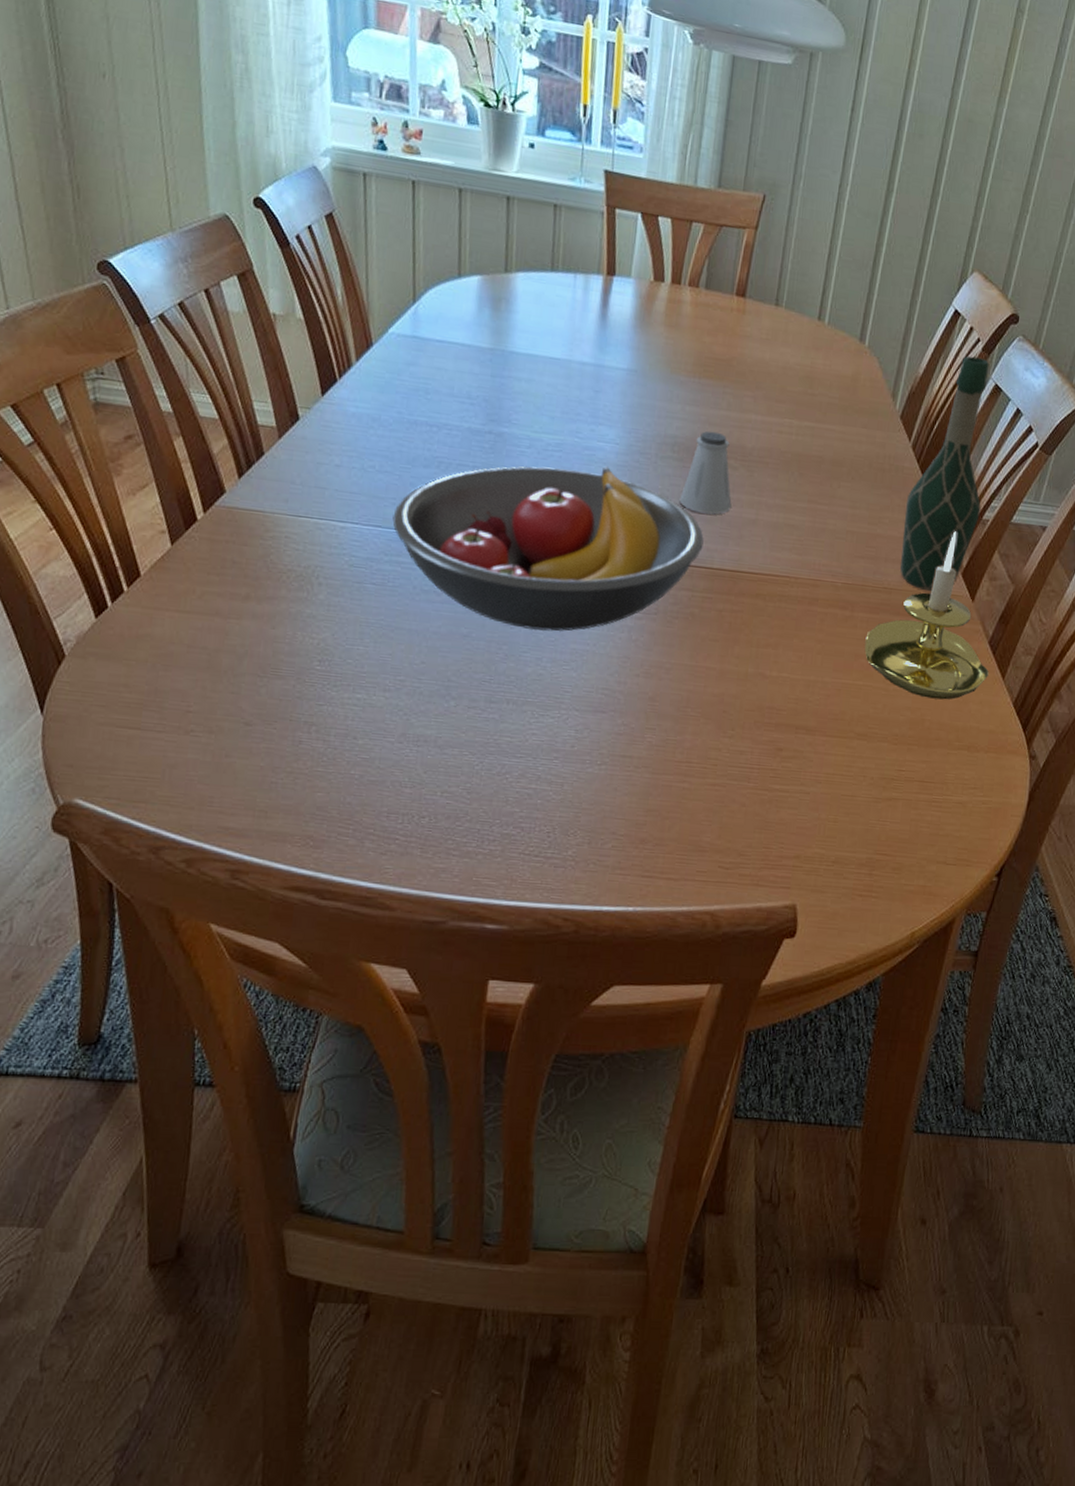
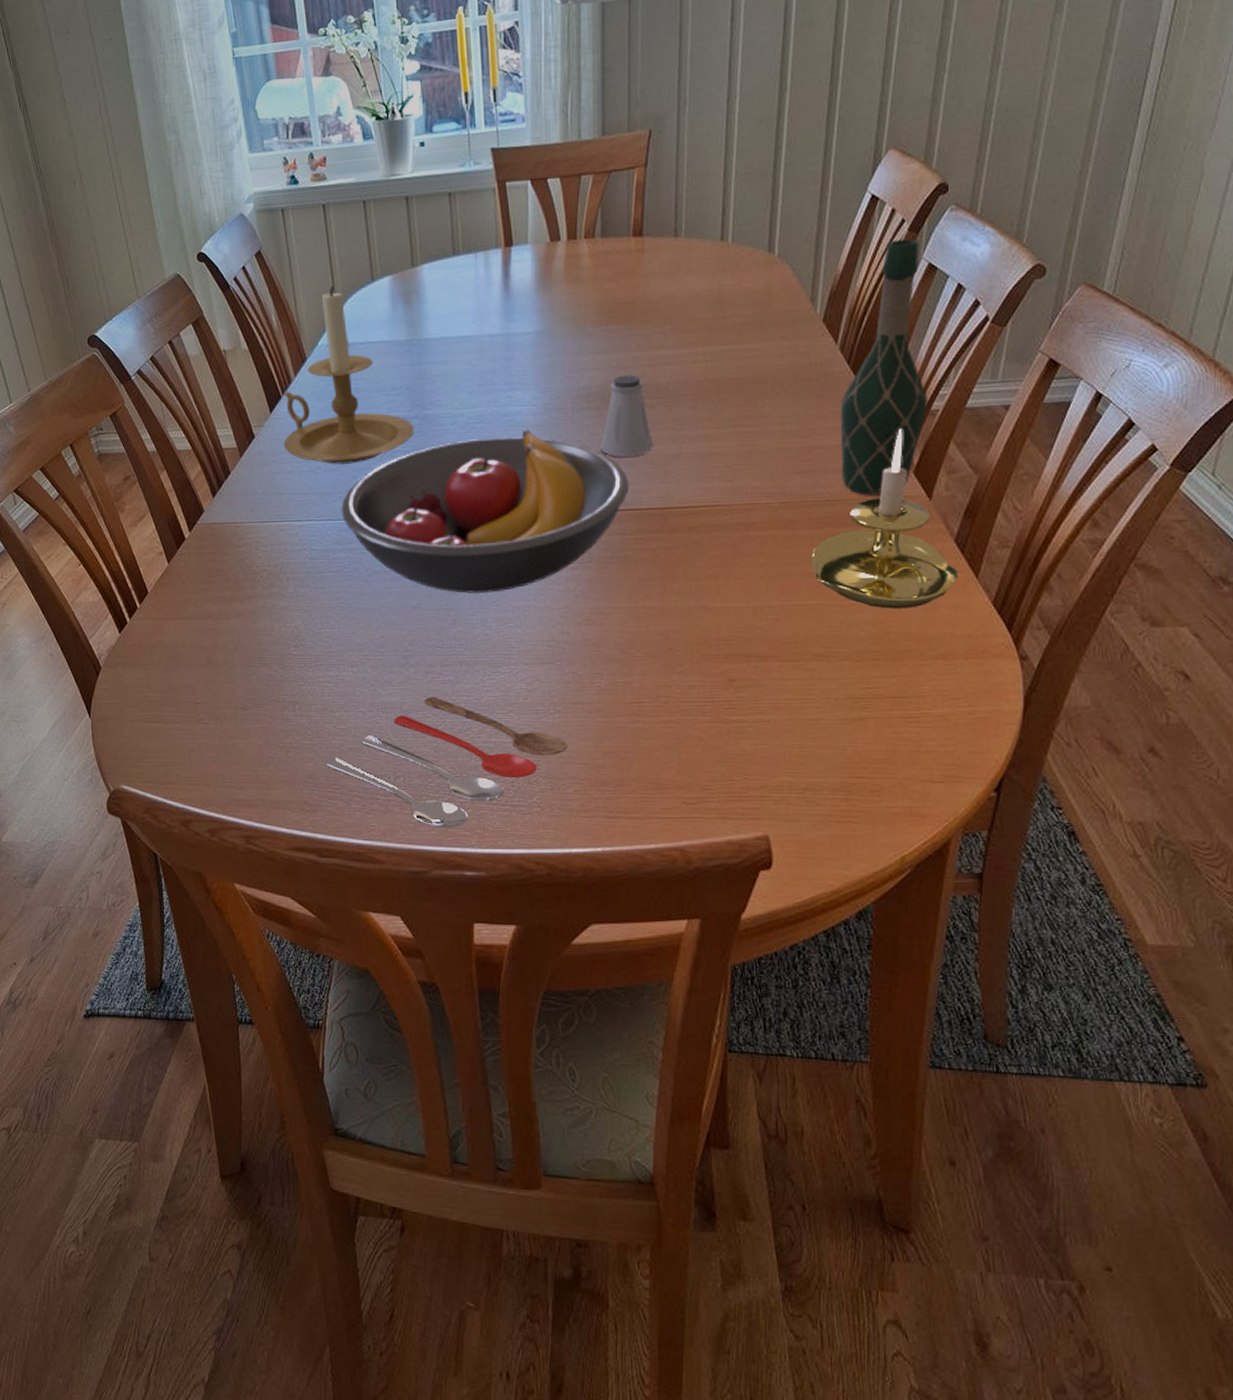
candle holder: none [333,271,487,470] -> present [283,286,414,464]
cooking utensil: none [340,733,611,877] -> present [326,697,567,828]

